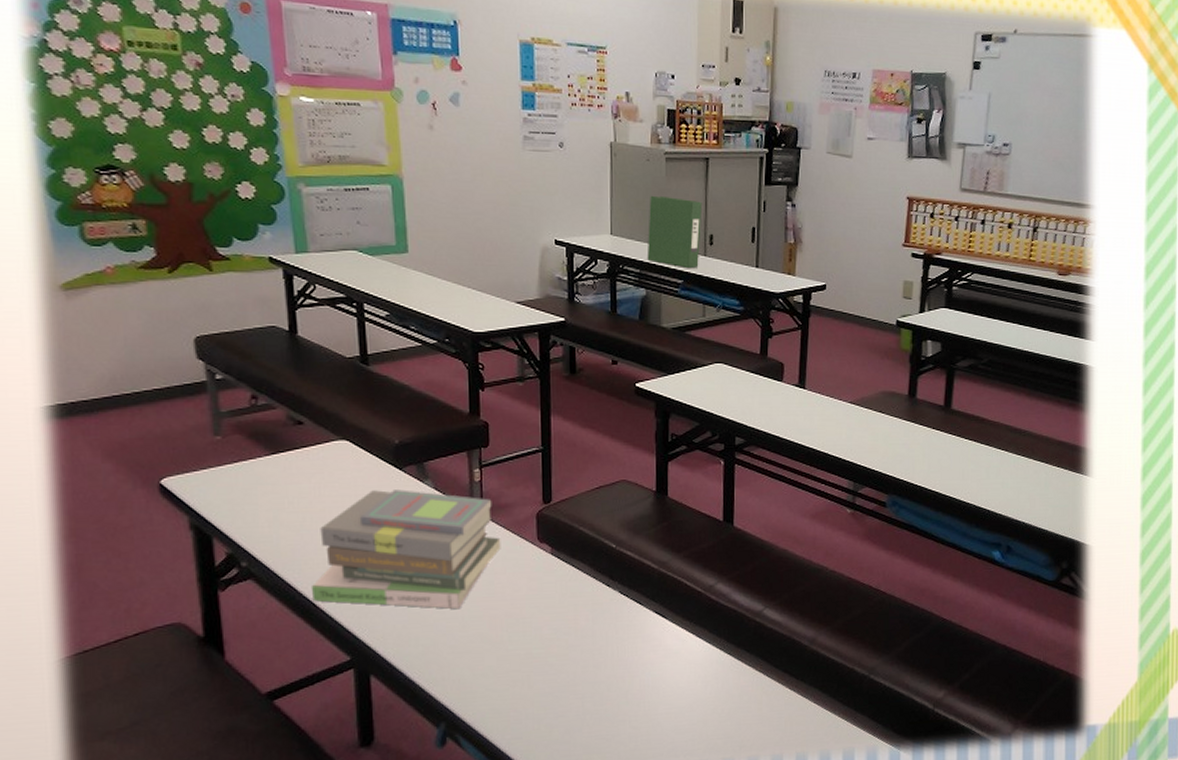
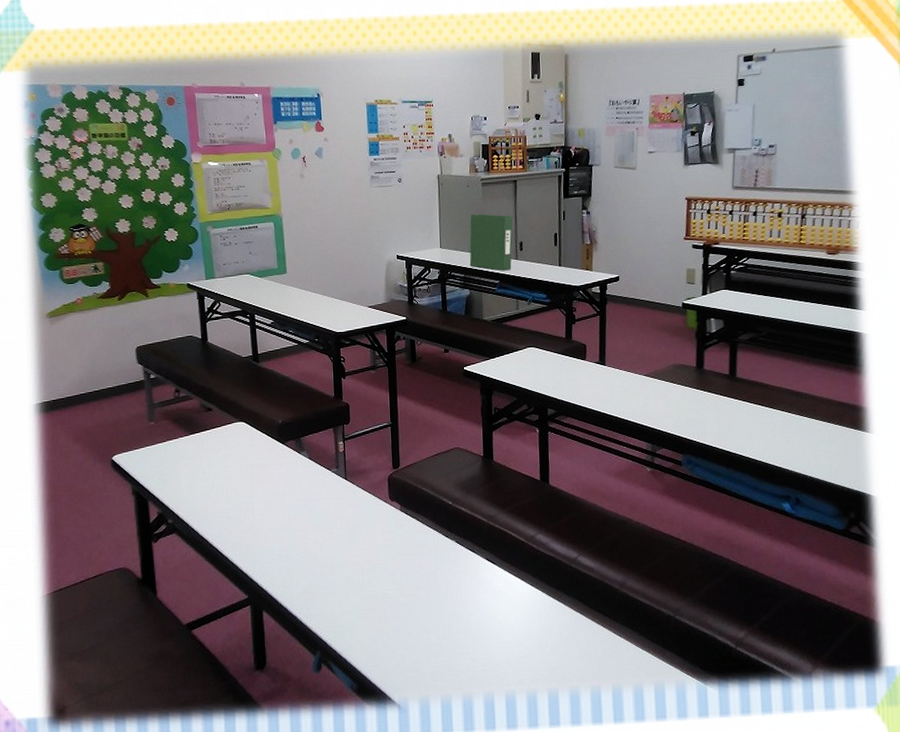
books: present [311,489,501,609] -> none [218,460,361,557]

